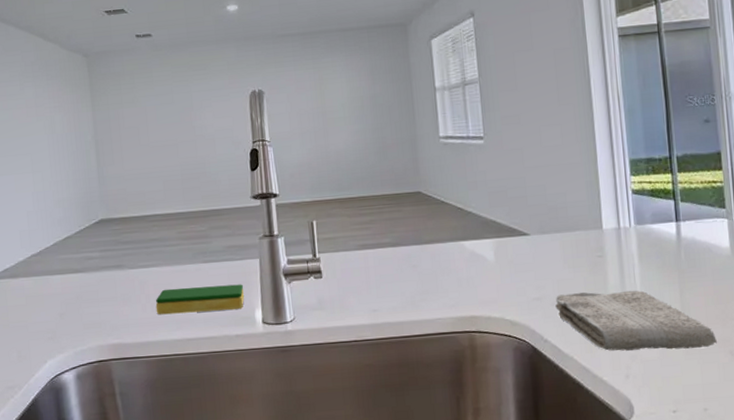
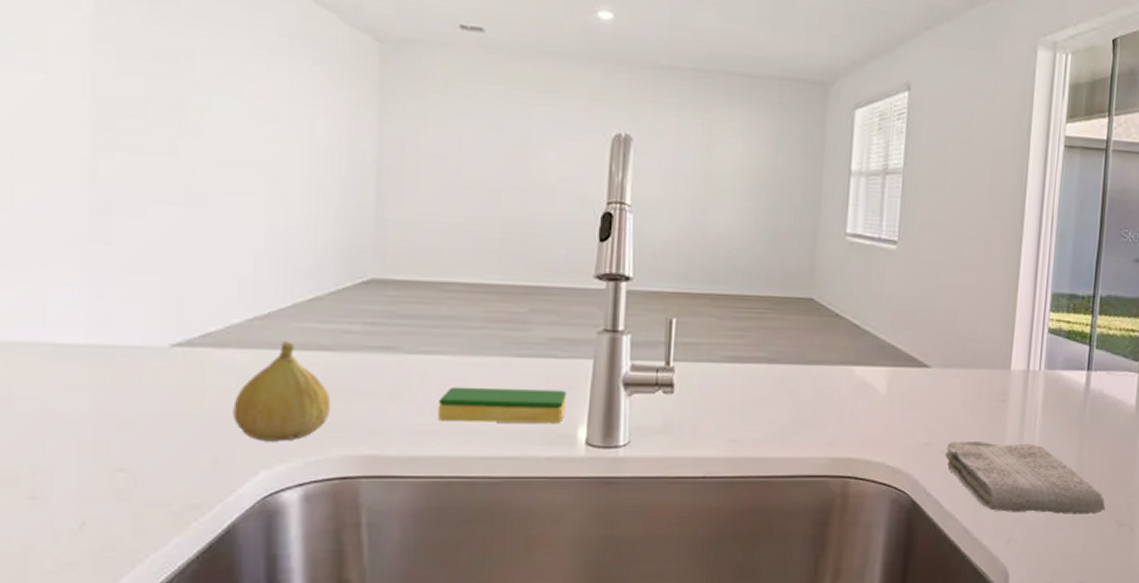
fruit: none [26,269,87,340] -> present [233,341,331,441]

